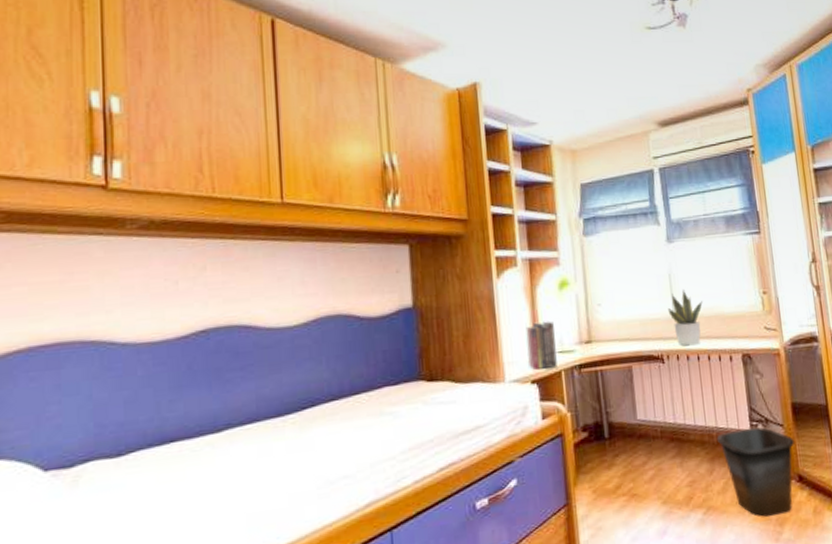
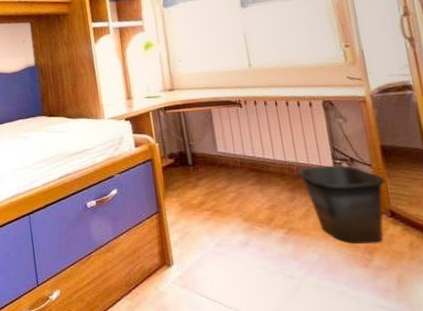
books: present [526,321,557,370] -> none [119,74,146,110]
potted plant: present [668,290,703,347] -> none [244,46,279,94]

